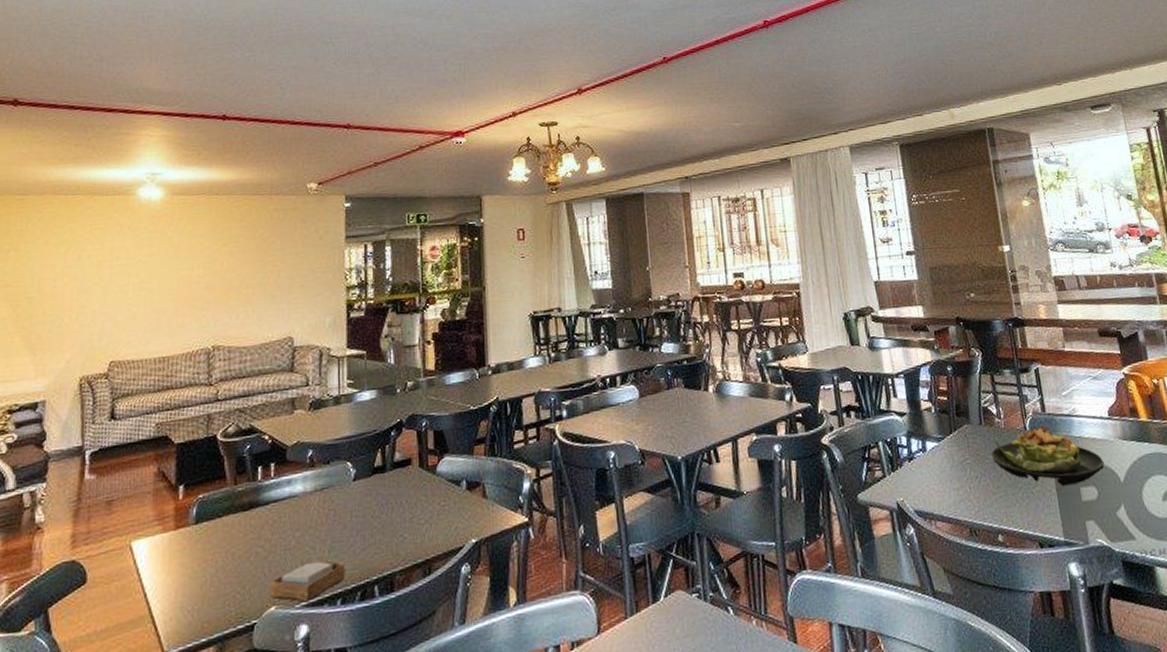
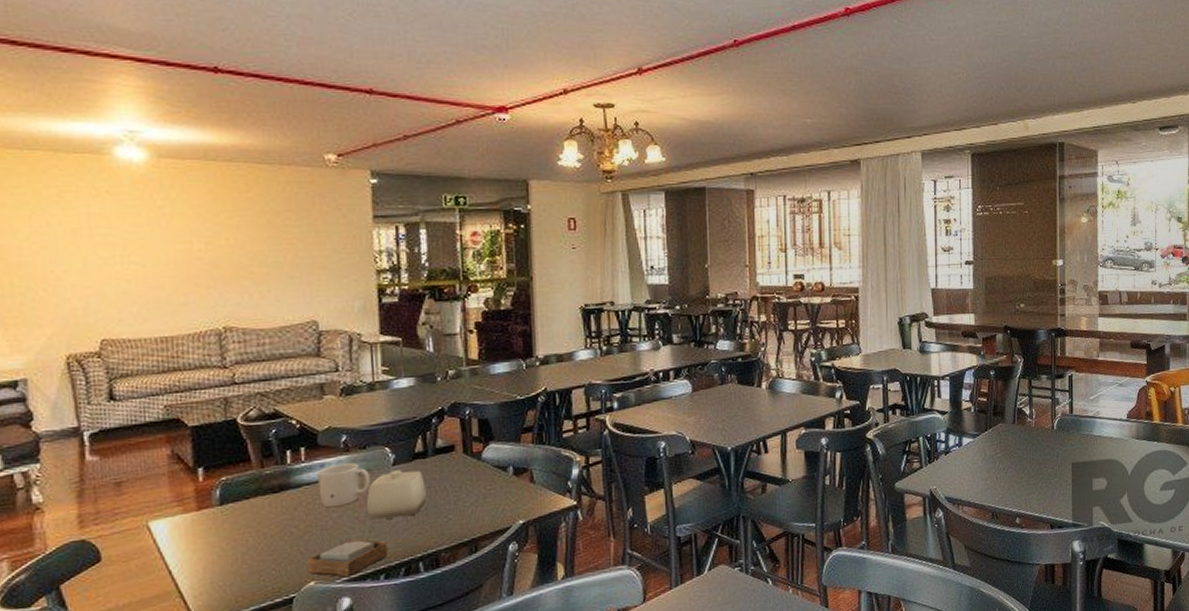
mug: none [285,478,332,527] -> present [317,463,370,508]
sugar bowl: none [327,485,384,539] -> present [366,470,427,520]
salad: present [991,425,1105,487] -> none [1020,425,1116,478]

